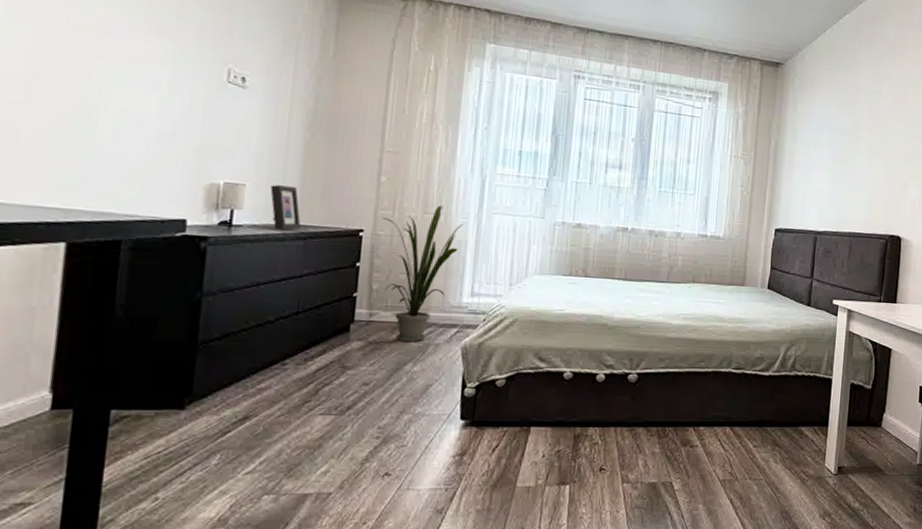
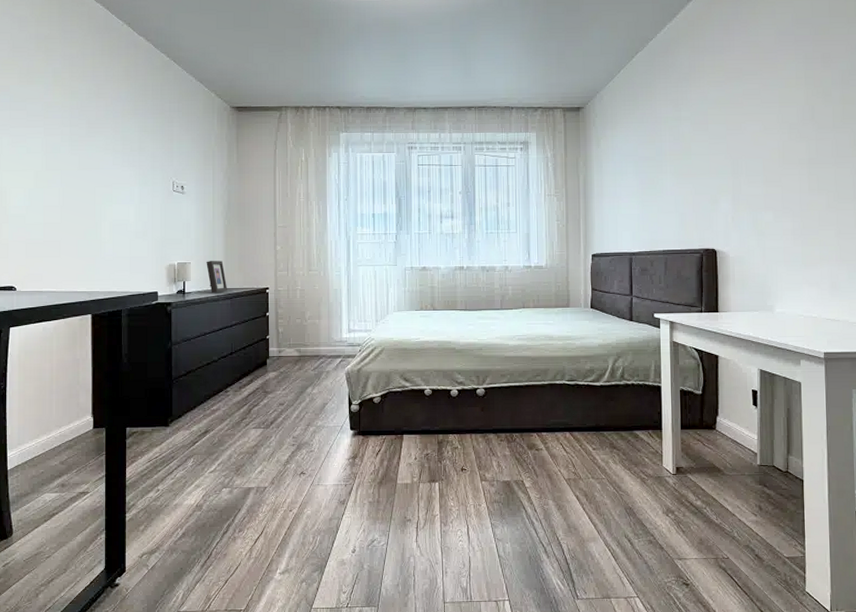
house plant: present [382,205,464,343] -> none [281,264,338,371]

